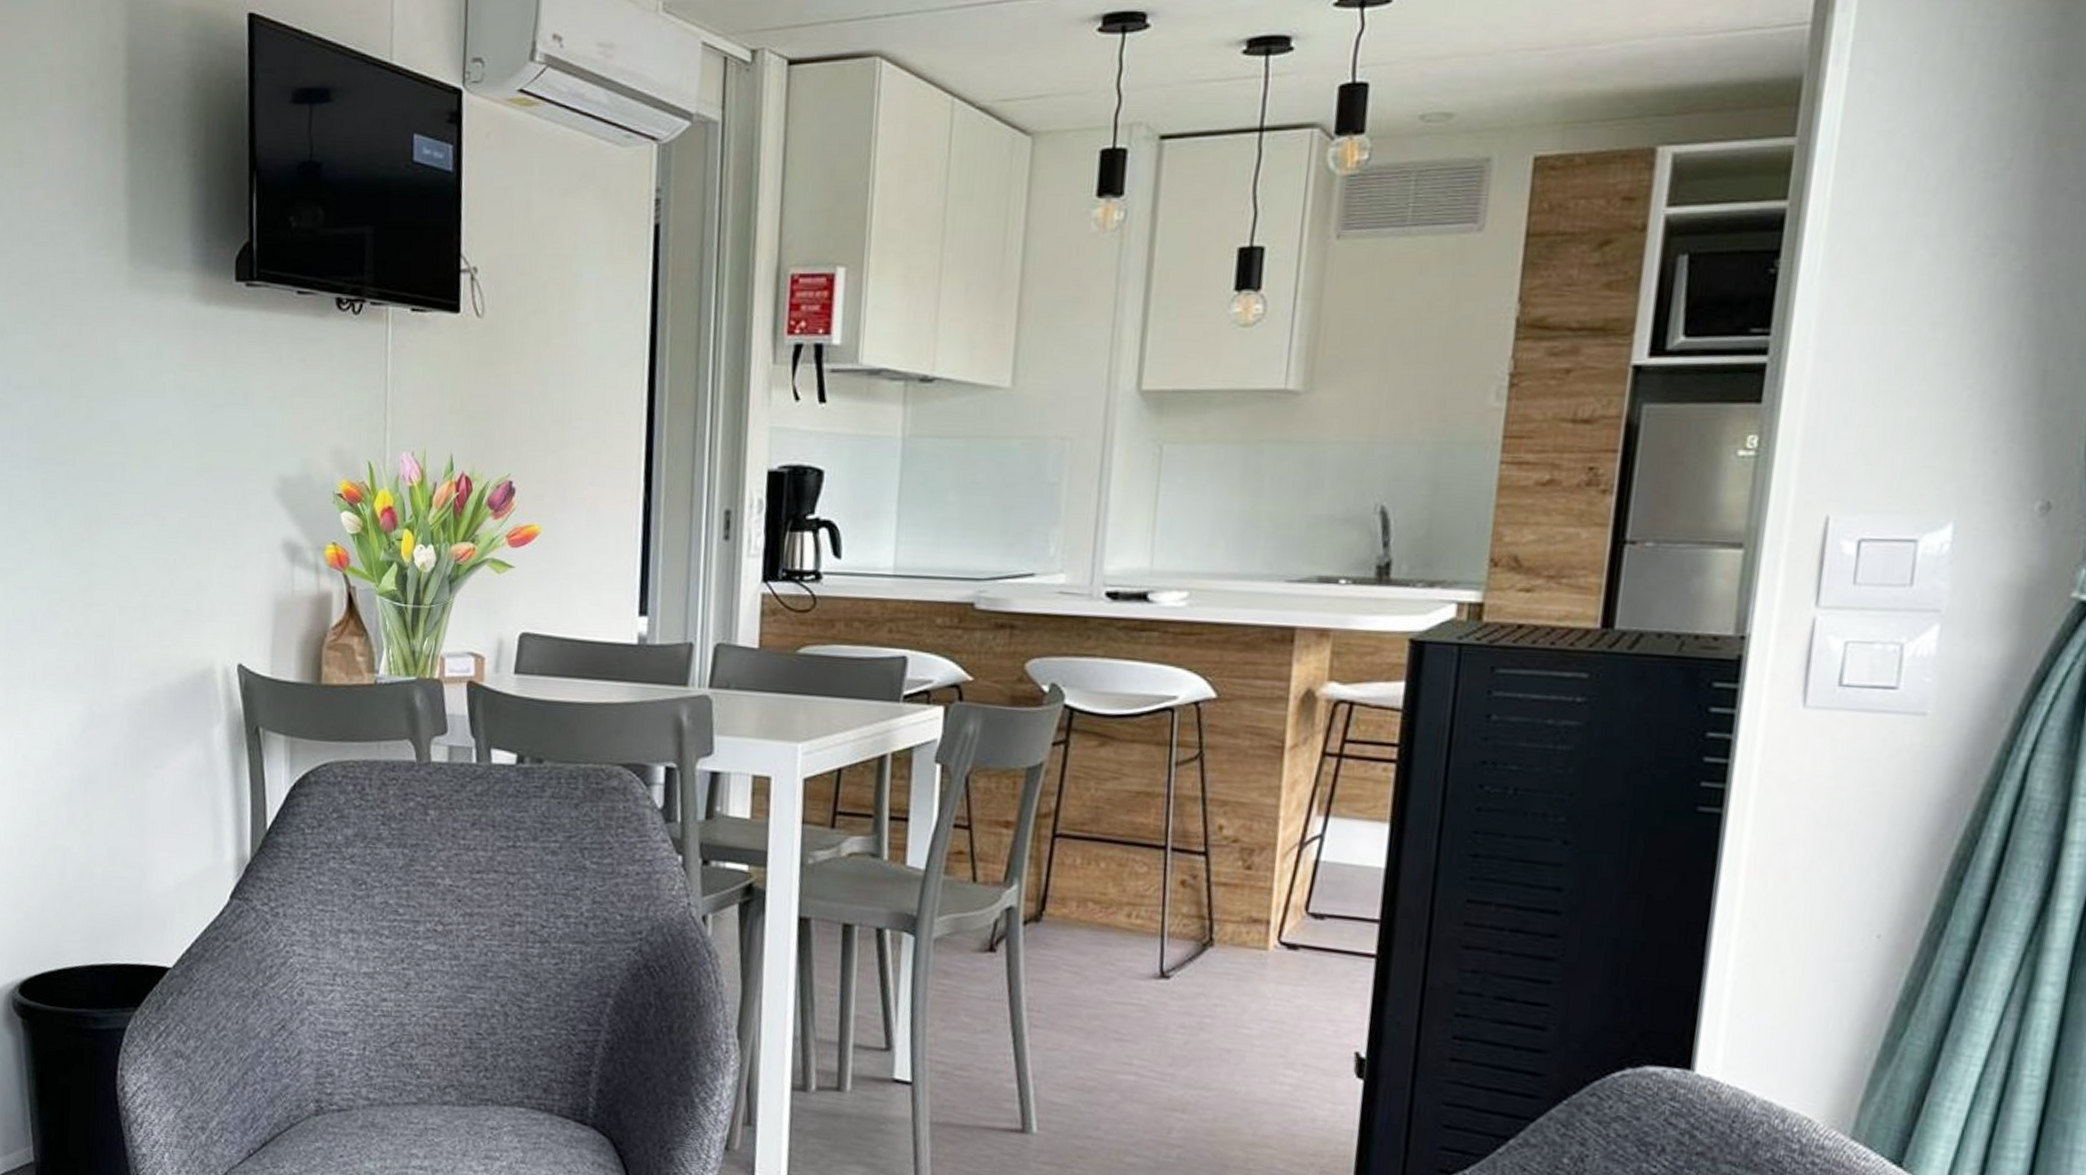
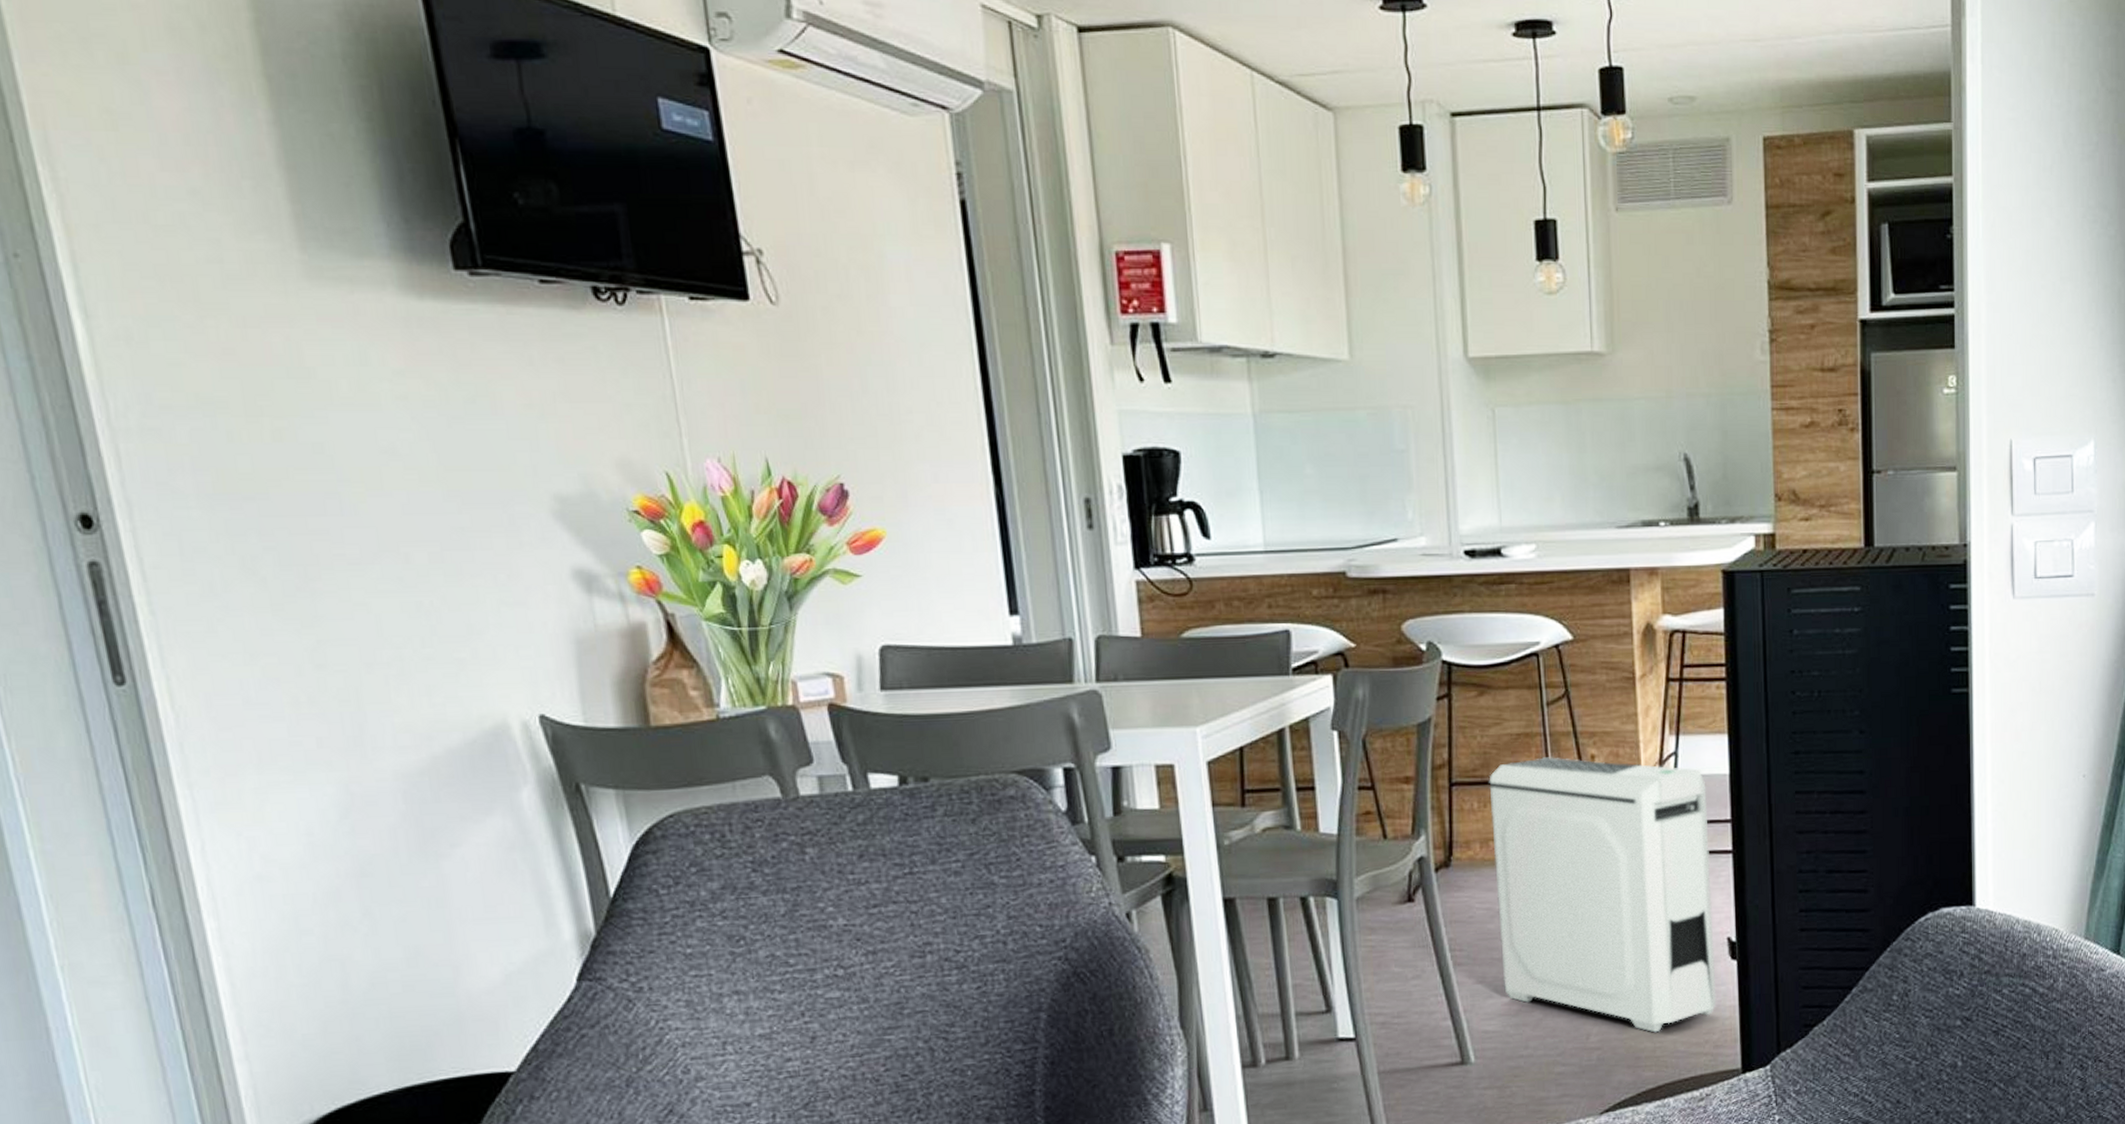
air purifier: none [1080,820,1354,1143] -> present [1489,757,1717,1033]

